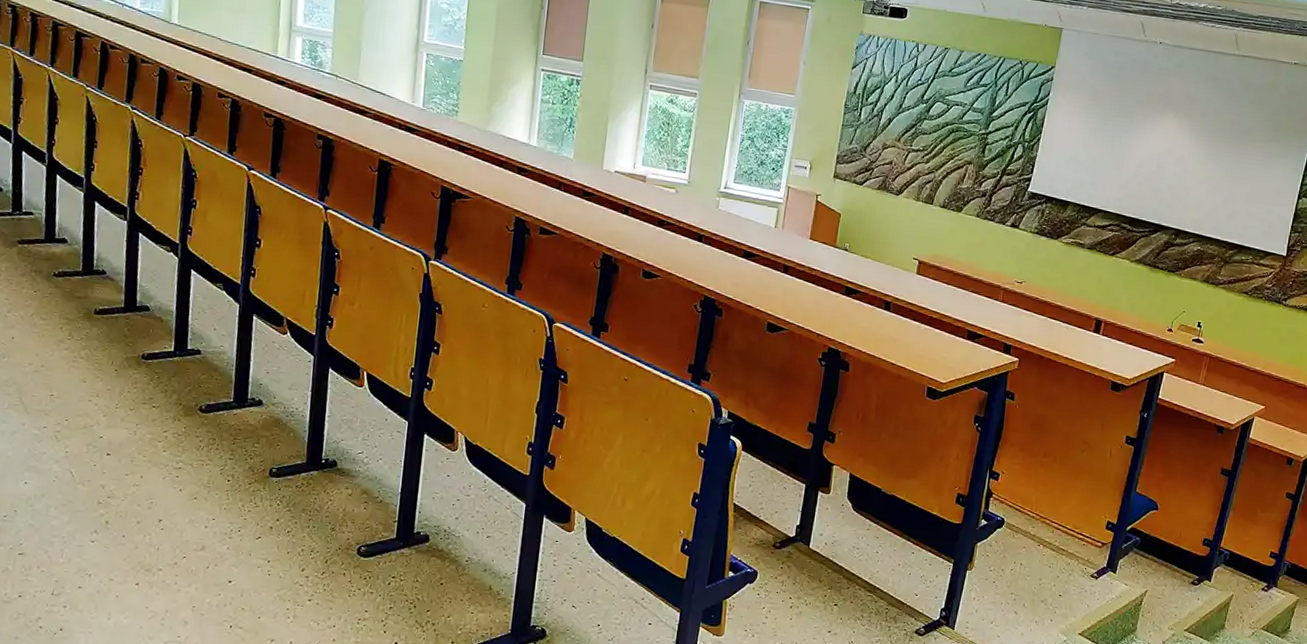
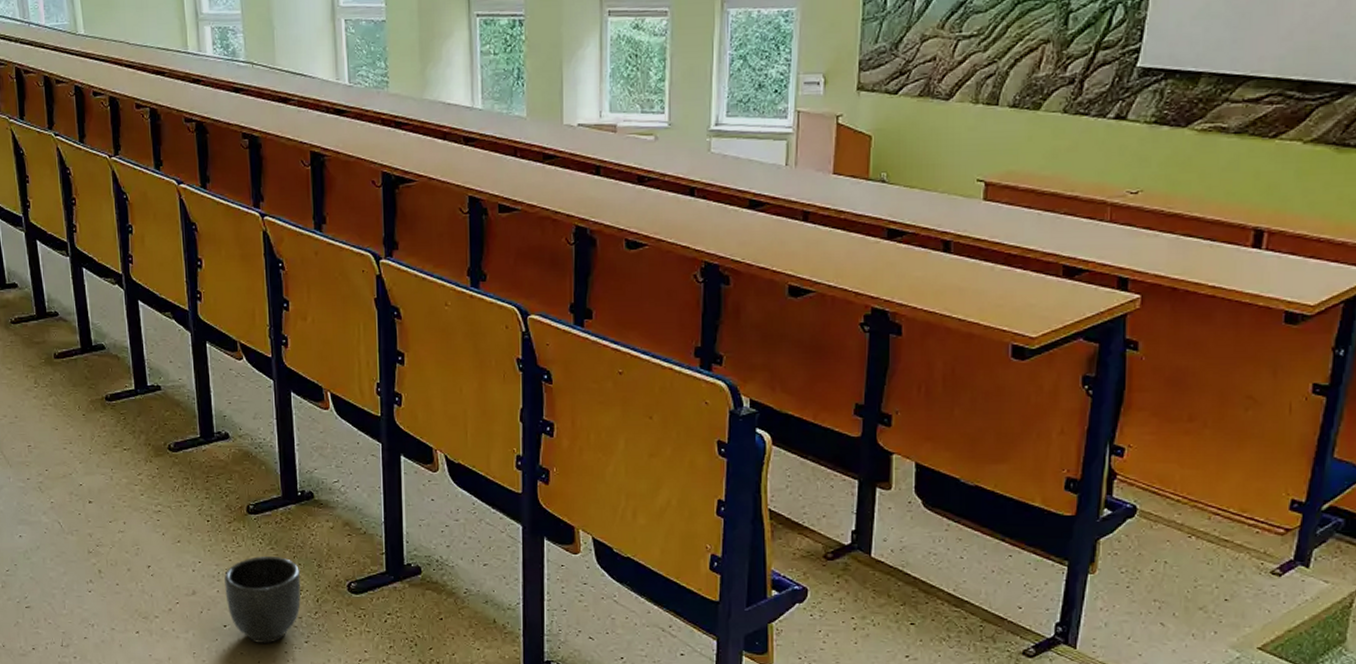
planter: none [235,517,313,600] -> present [224,555,301,643]

